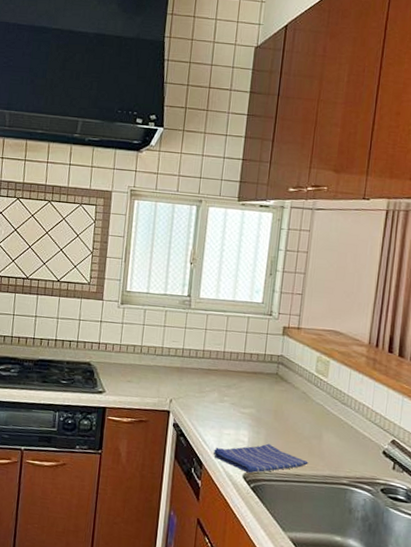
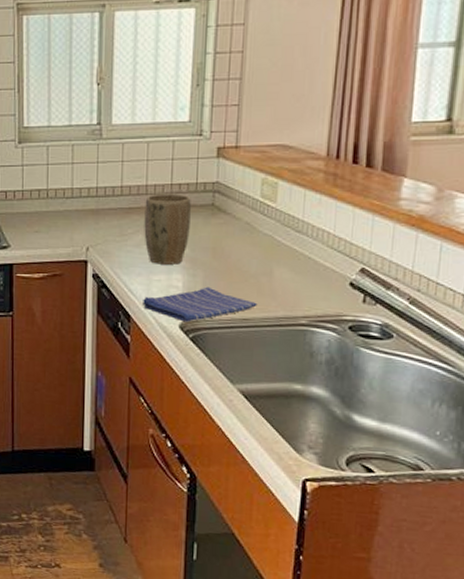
plant pot: none [219,359,260,422] -> present [144,194,191,265]

